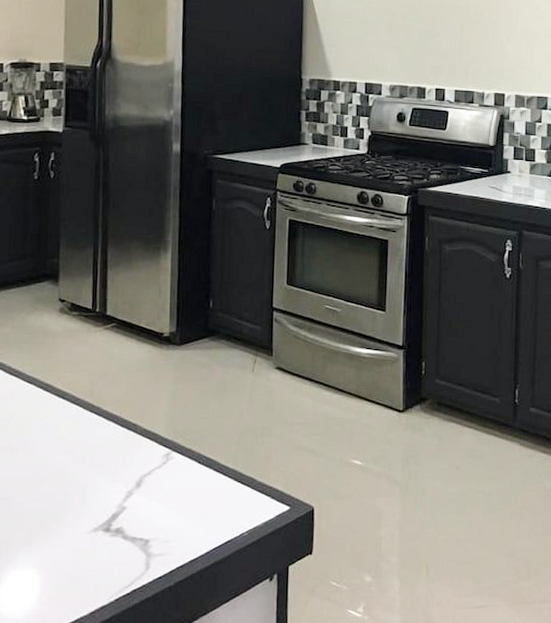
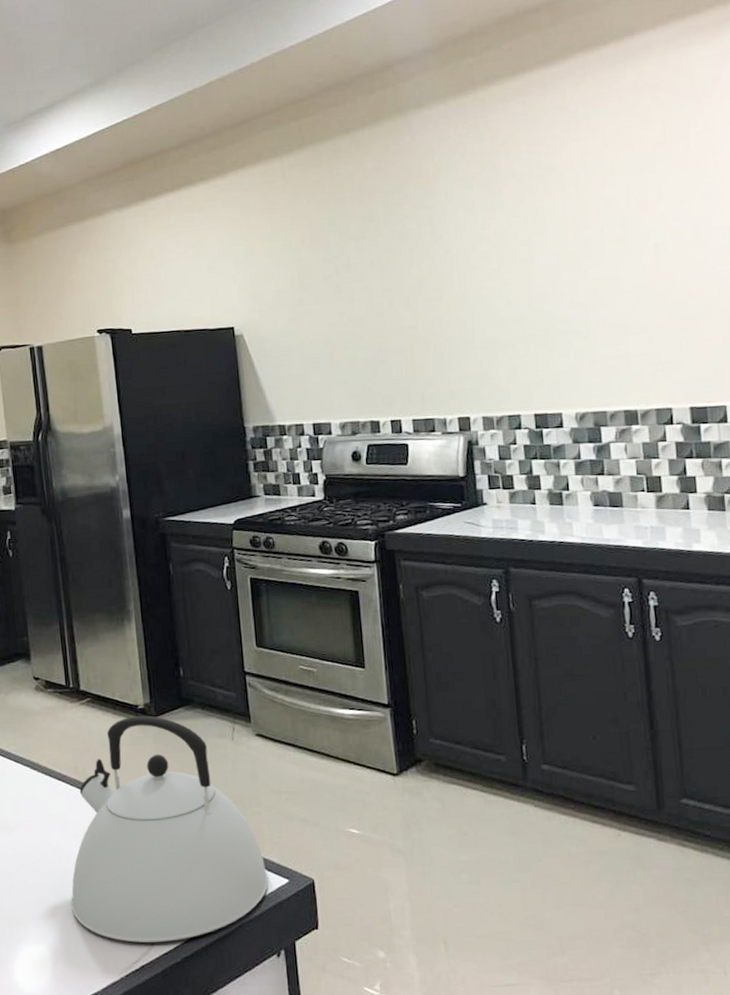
kettle: none [68,344,271,567] -> present [71,715,269,943]

